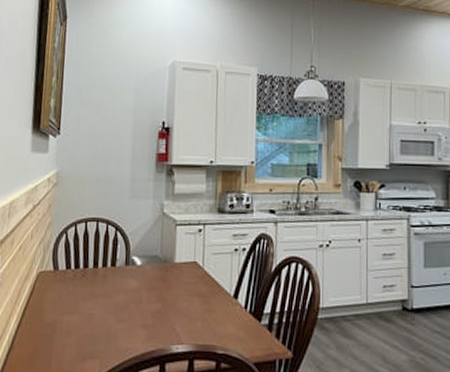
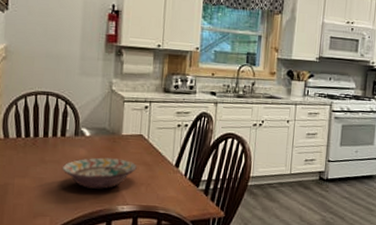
decorative bowl: none [112,289,192,326] -> present [61,157,137,189]

